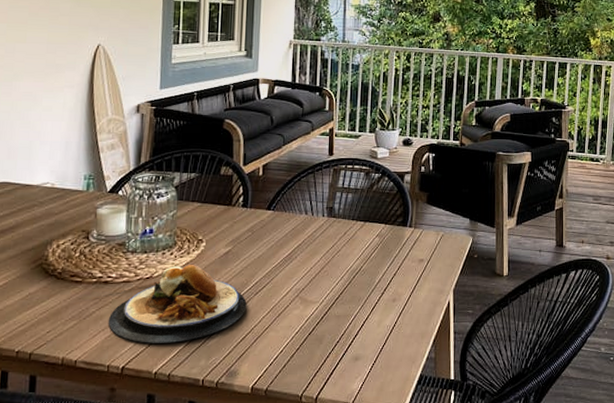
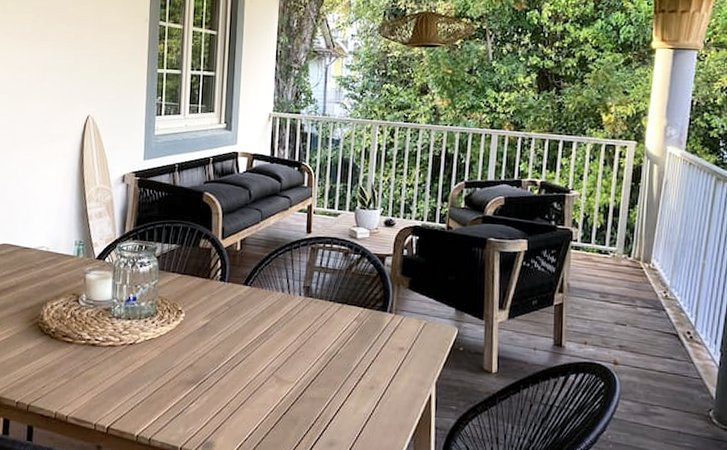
plate: present [108,265,247,343] -> none [95,333,224,409]

